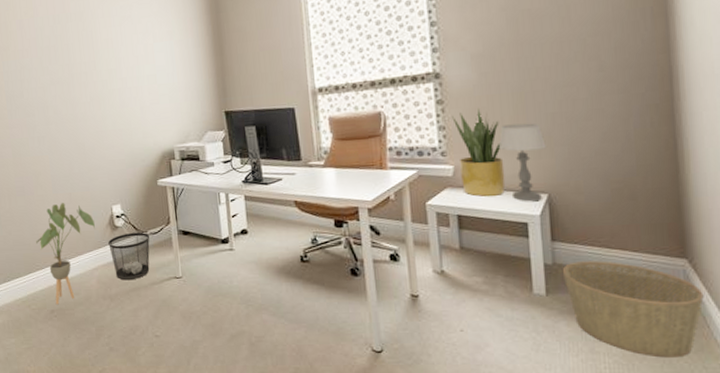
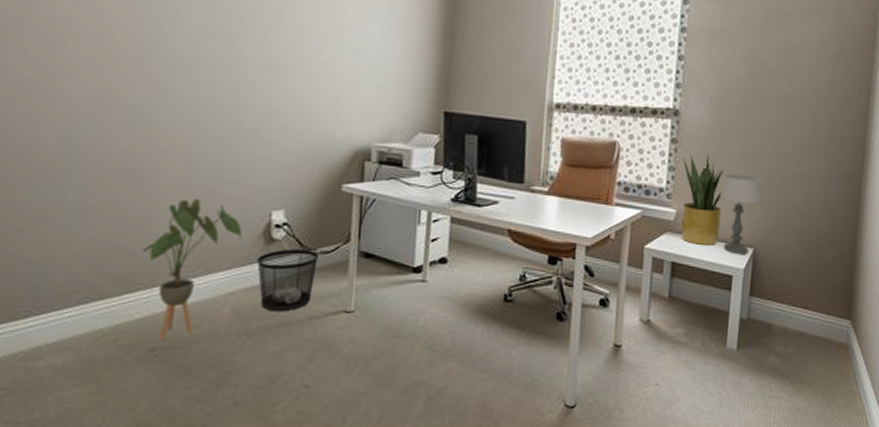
basket: present [562,261,704,358] -> none [753,317,858,413]

